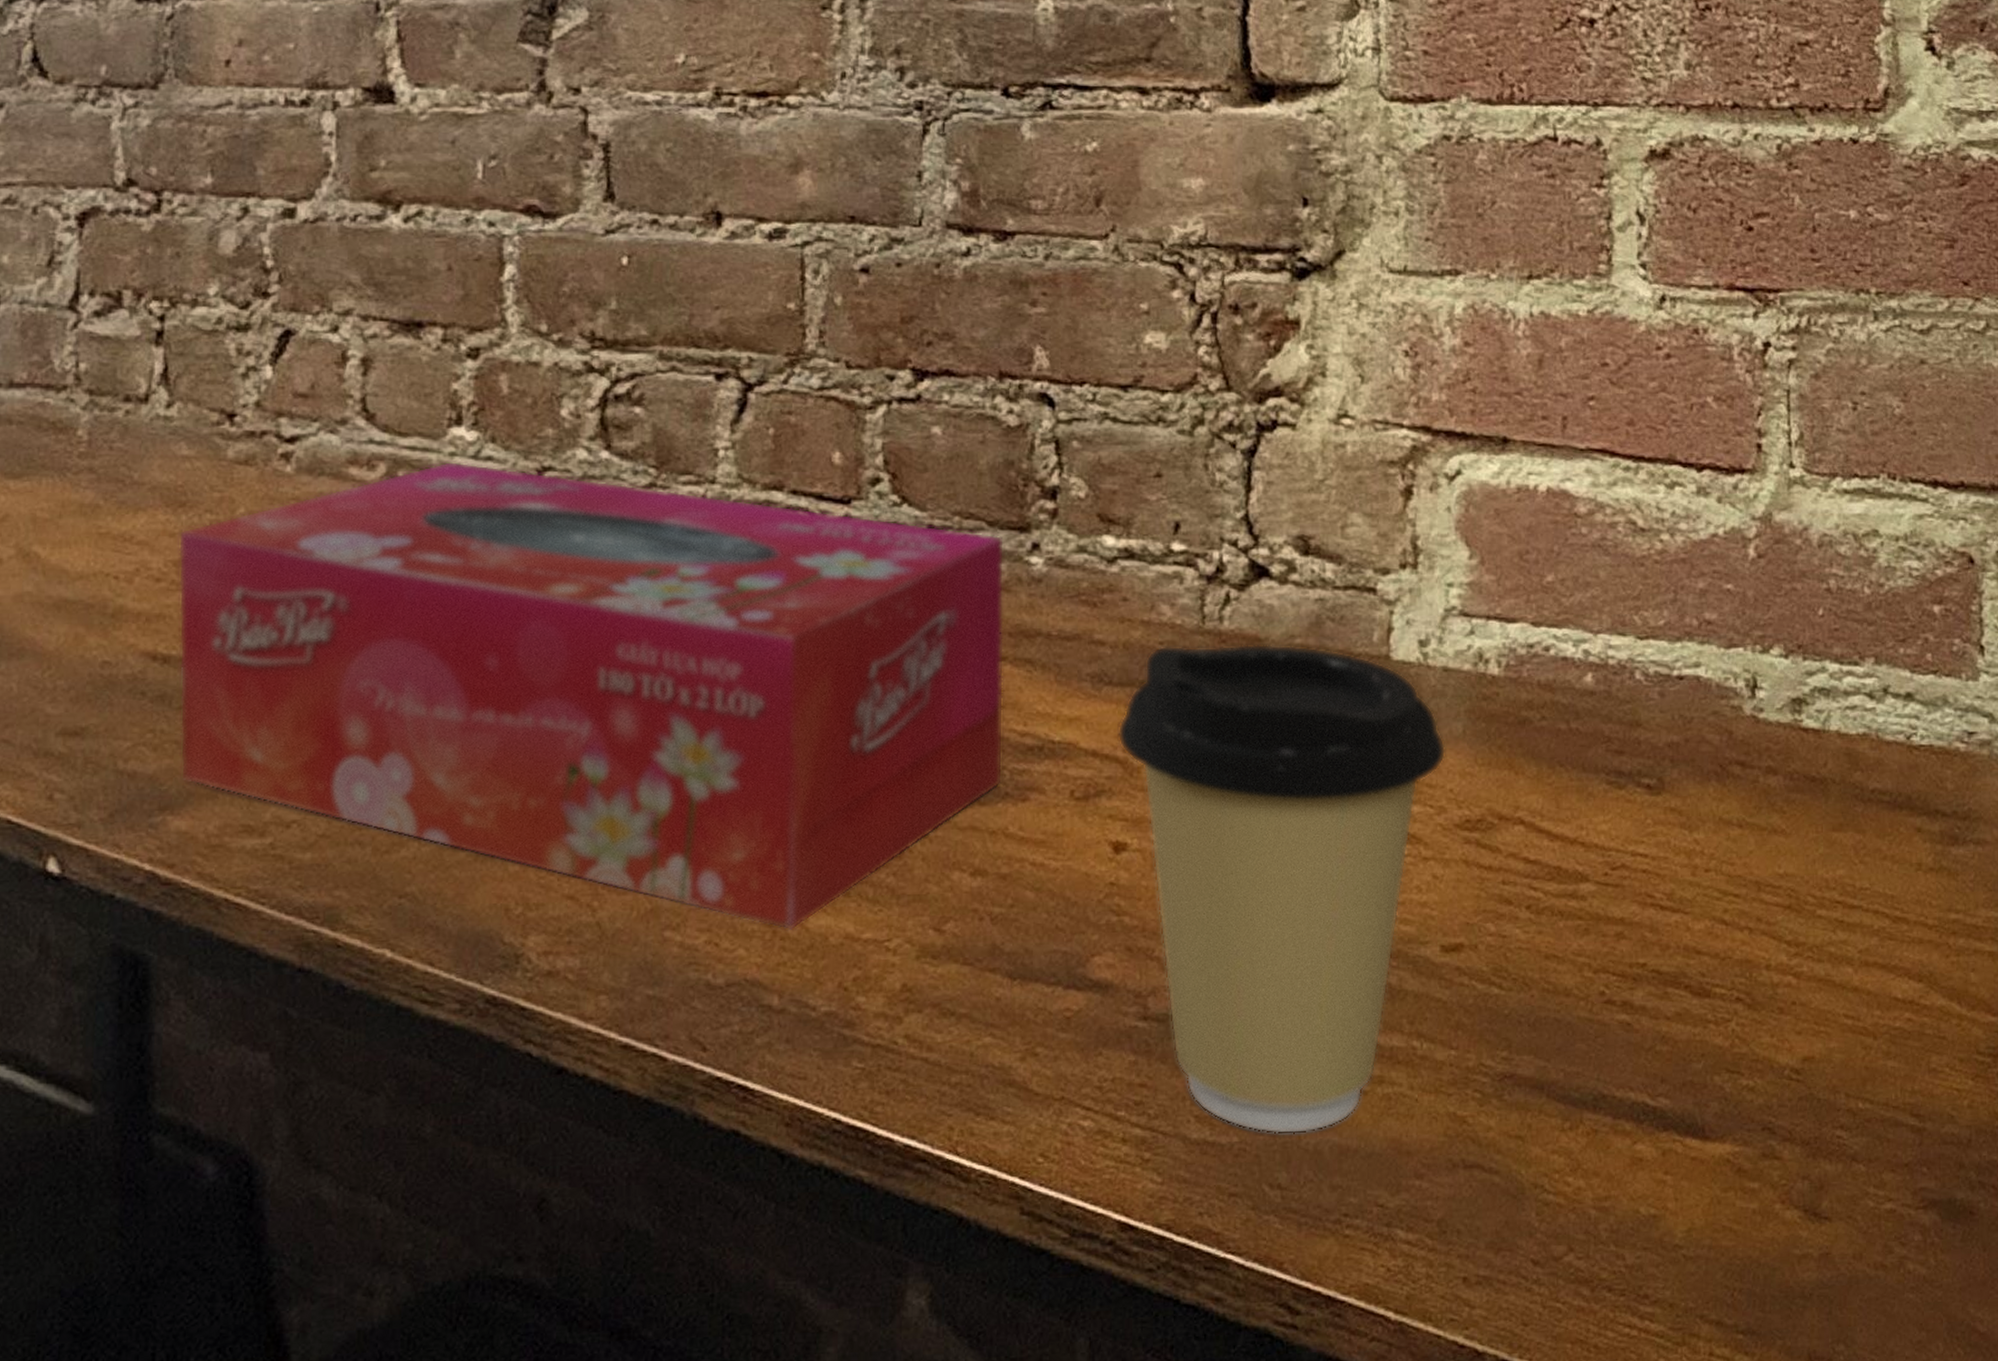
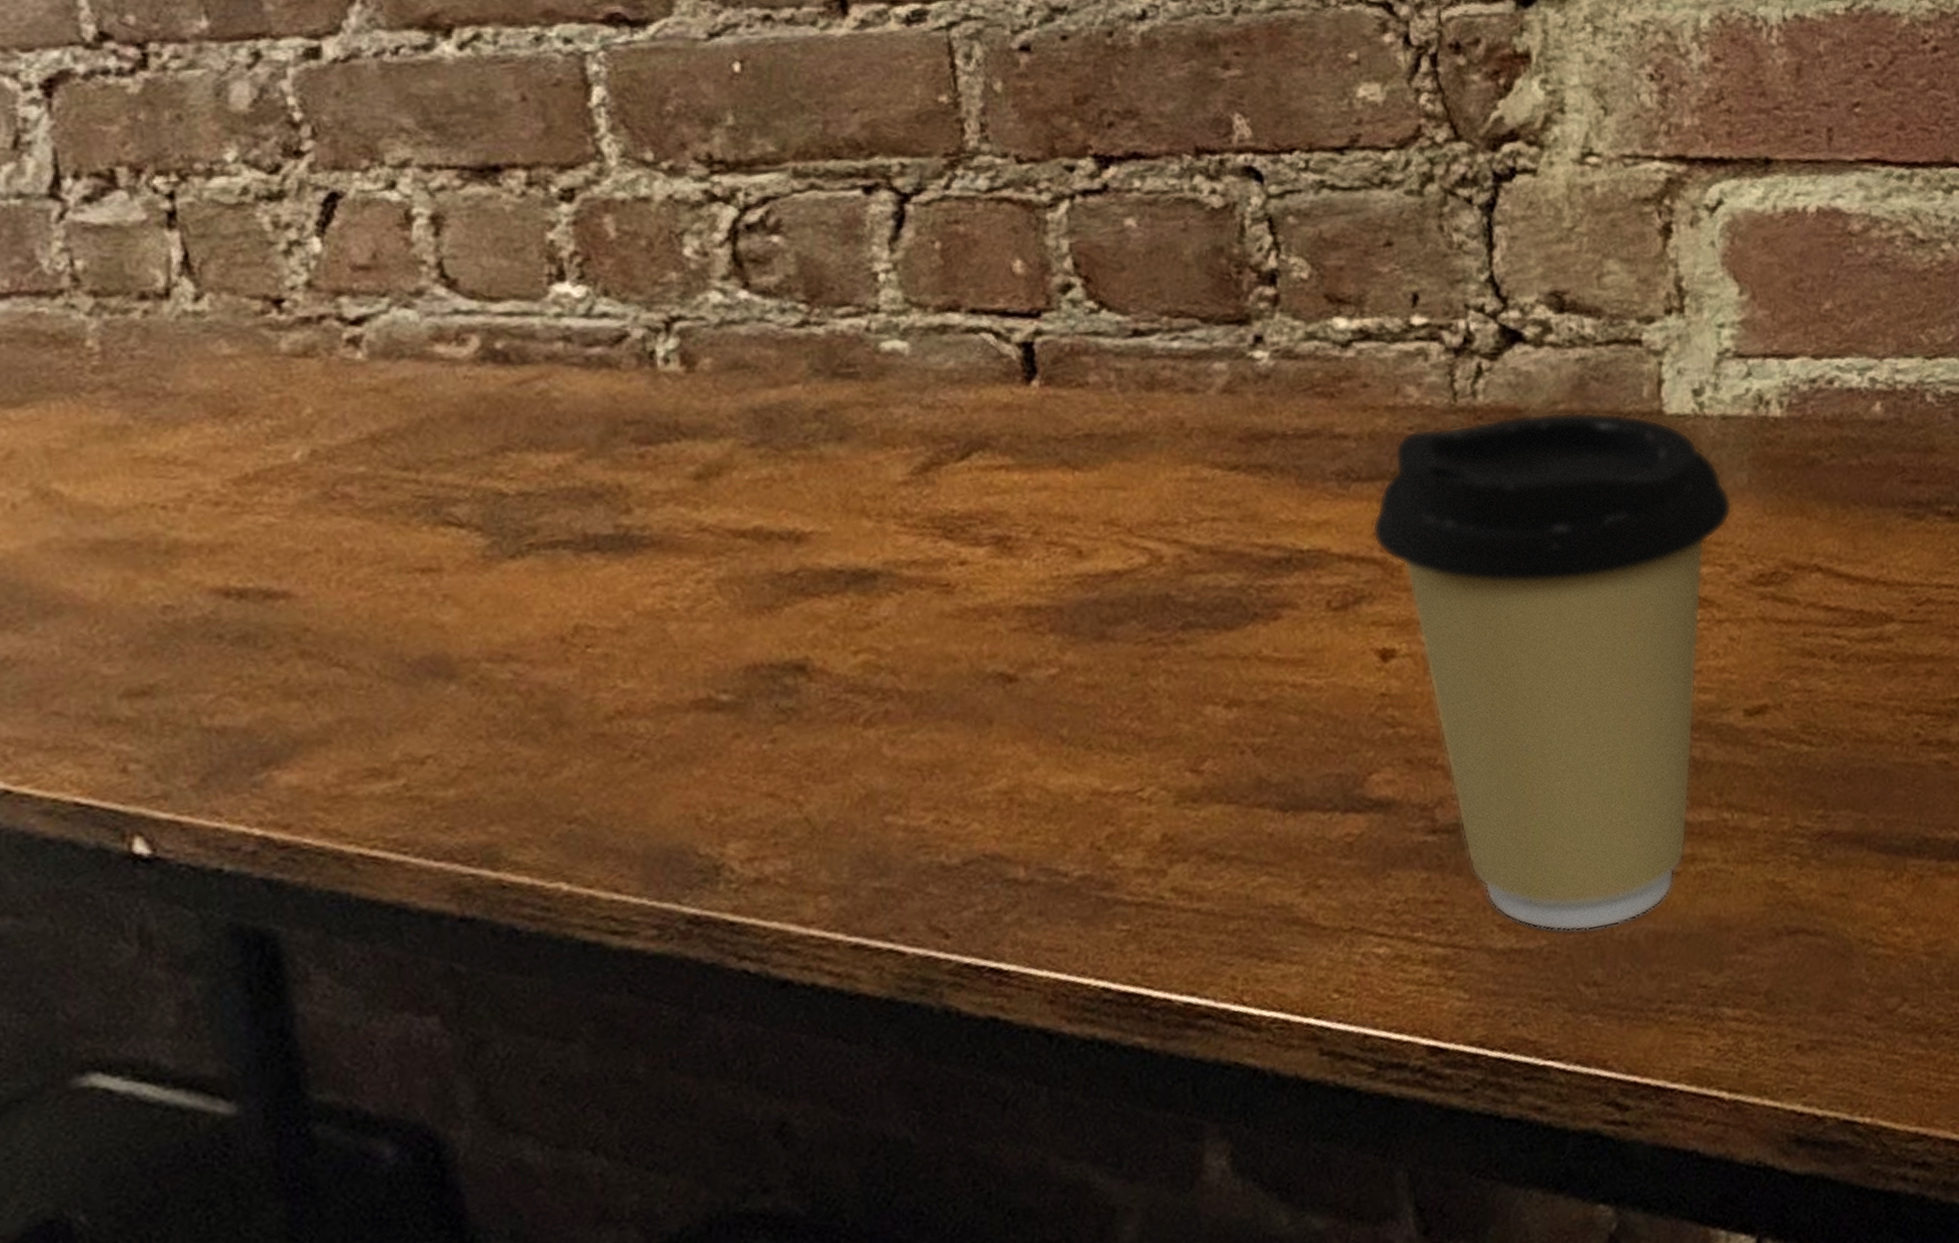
tissue box: present [178,461,1005,931] -> none [234,322,1250,796]

